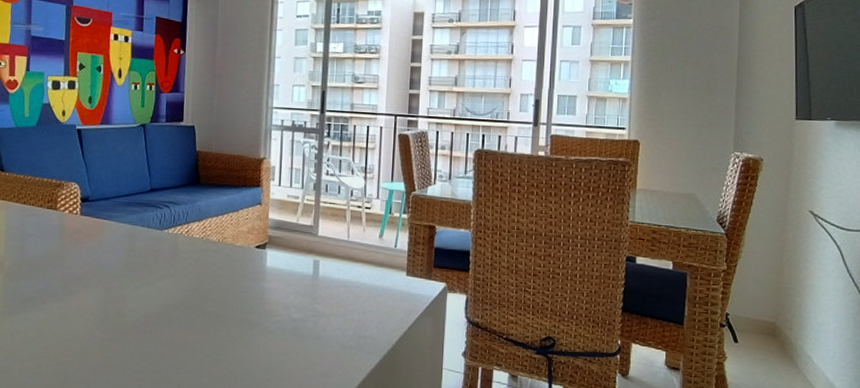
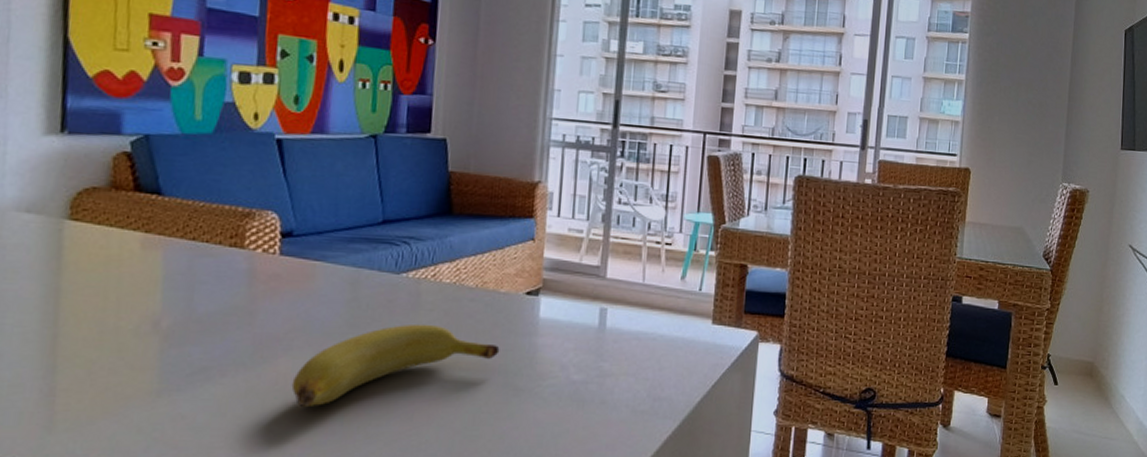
banana: none [89,269,237,330] -> present [291,324,500,406]

